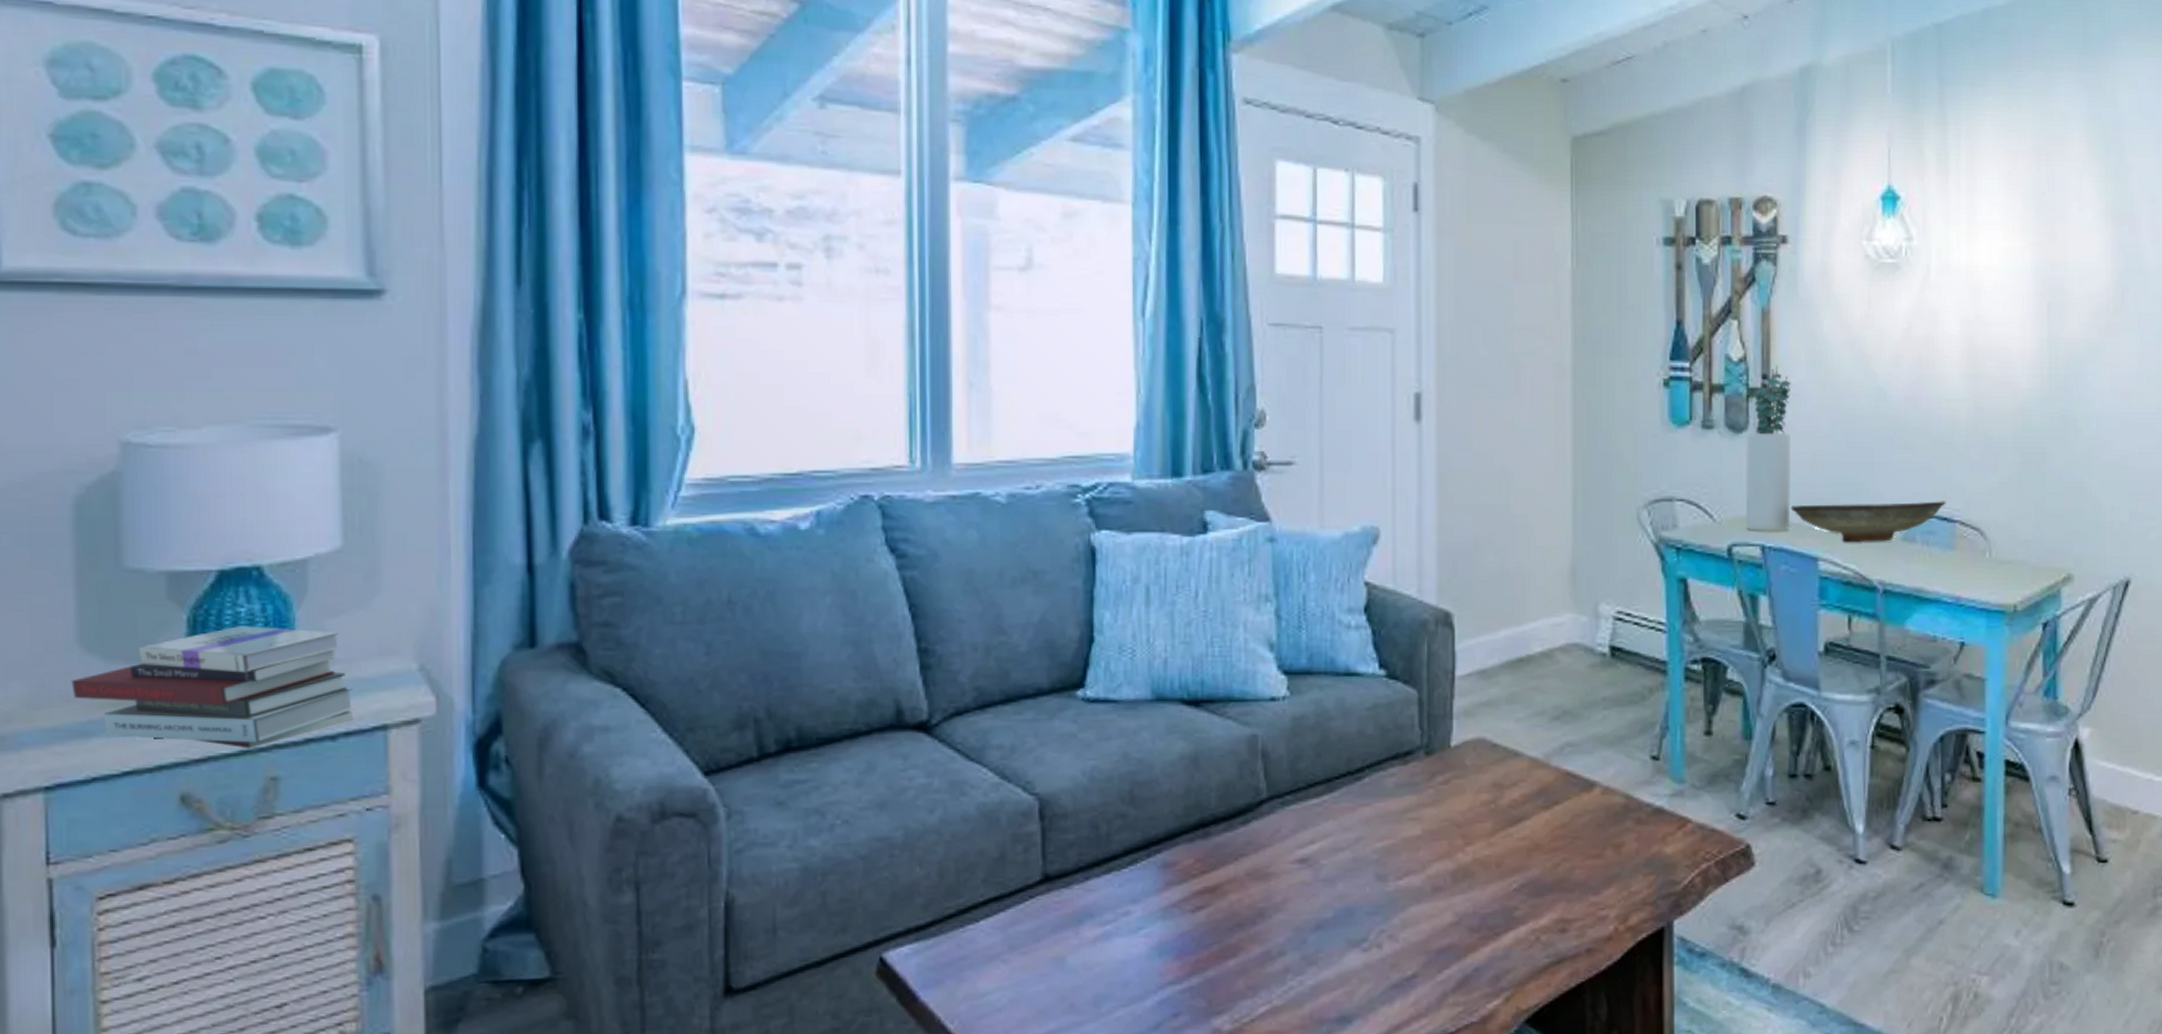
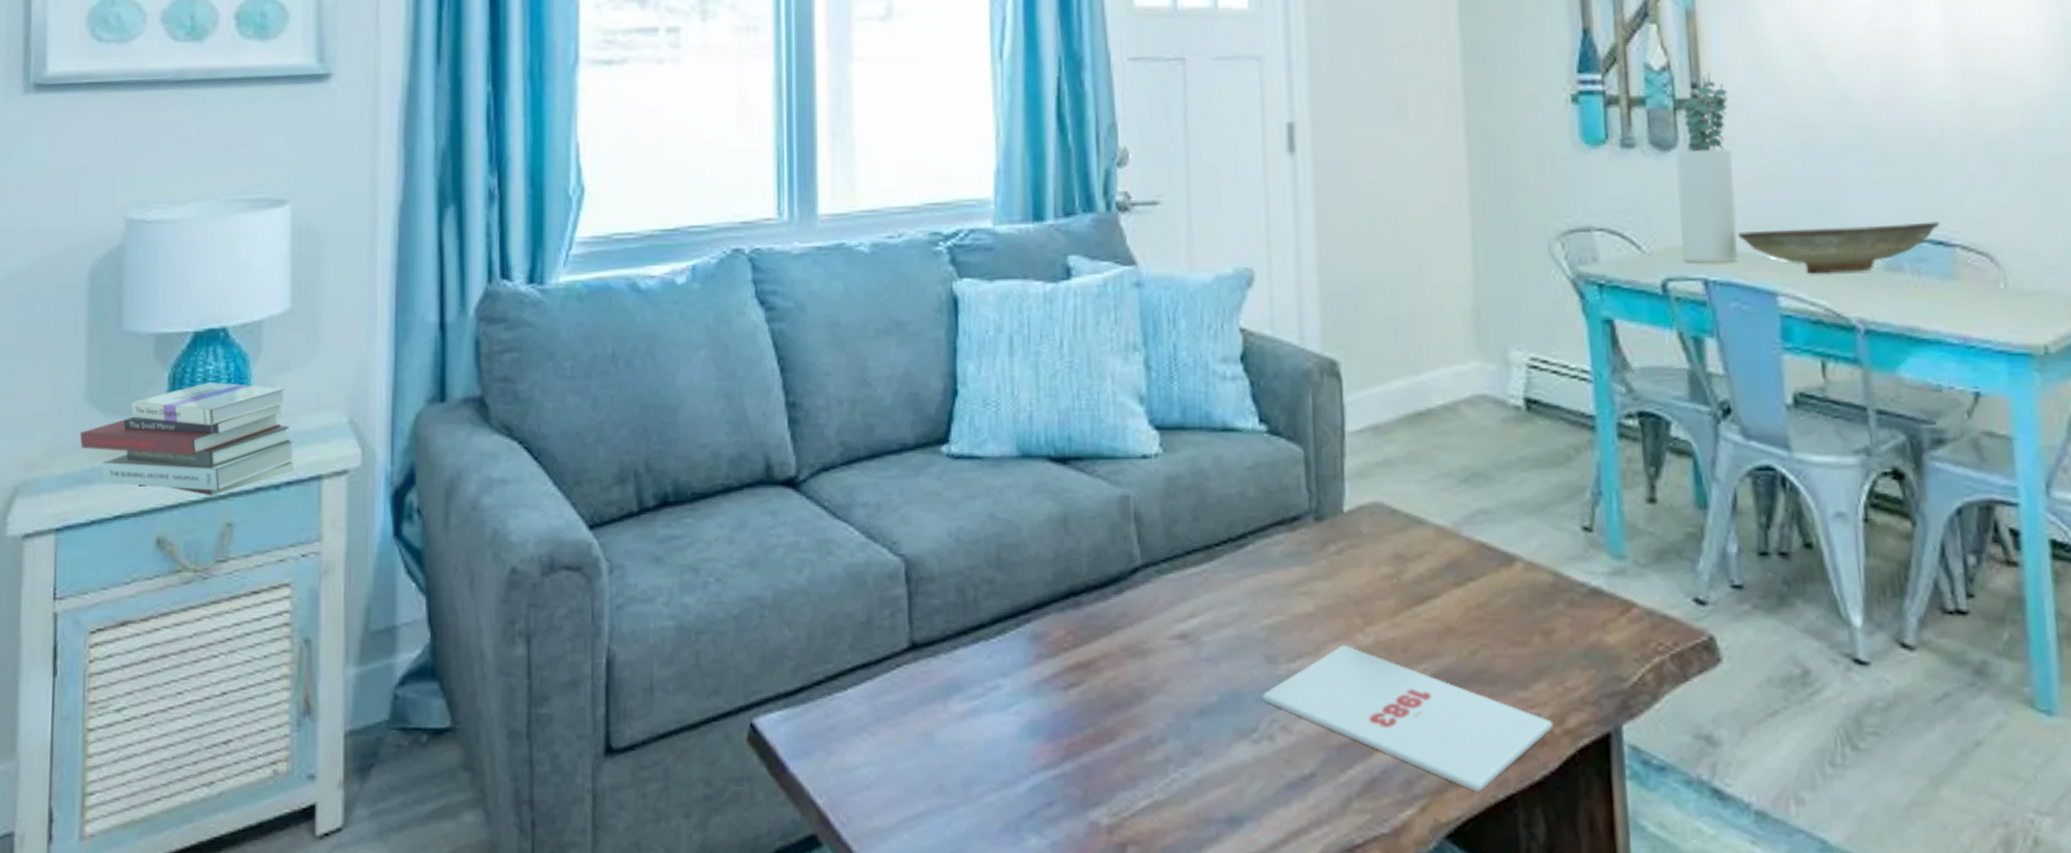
magazine: none [1372,863,1619,983] -> present [1261,645,1554,793]

